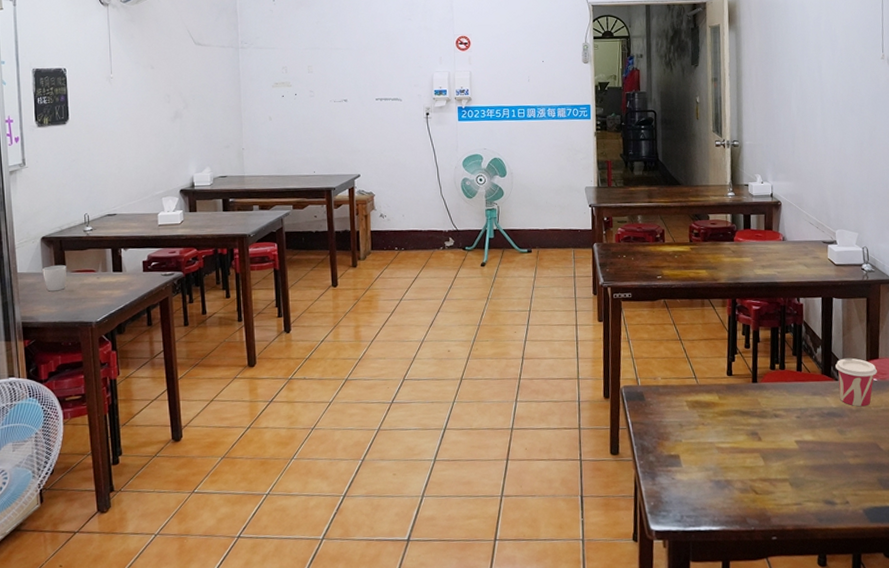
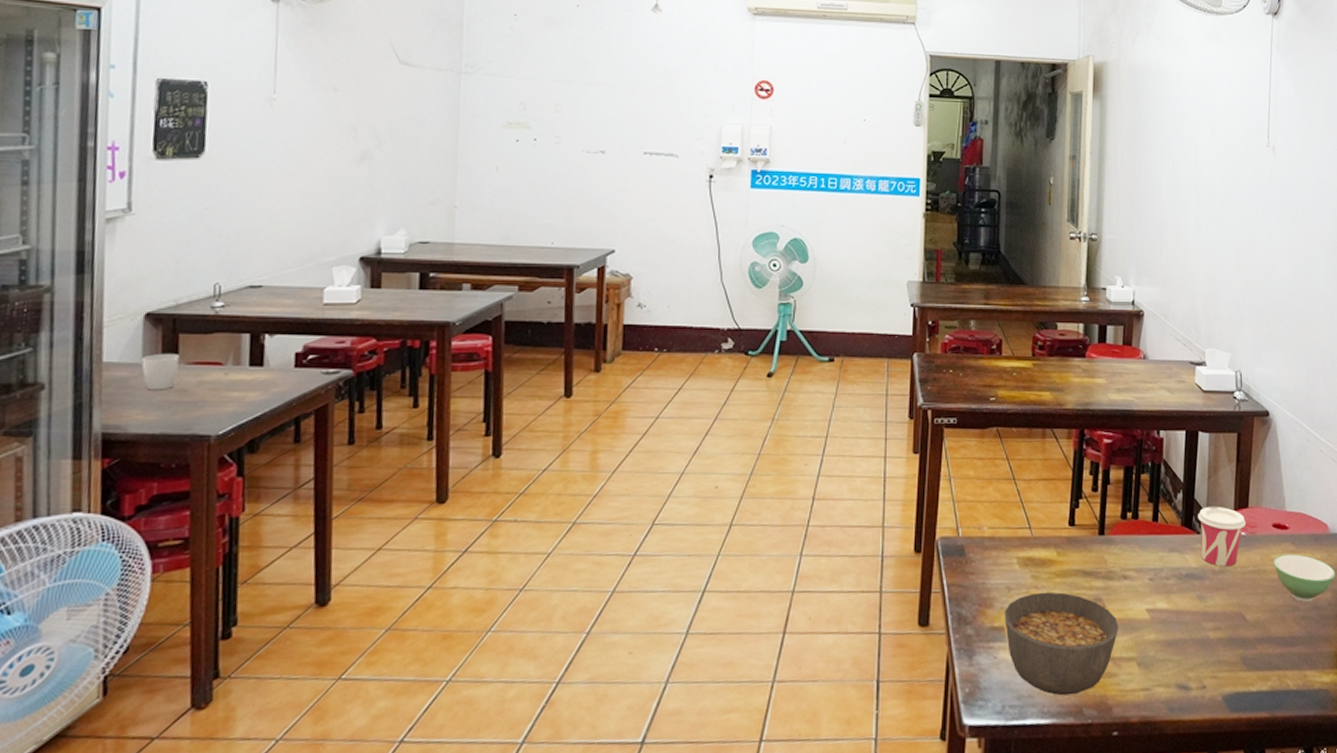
soup bowl: none [678,427,774,509] -> present [1004,591,1119,696]

